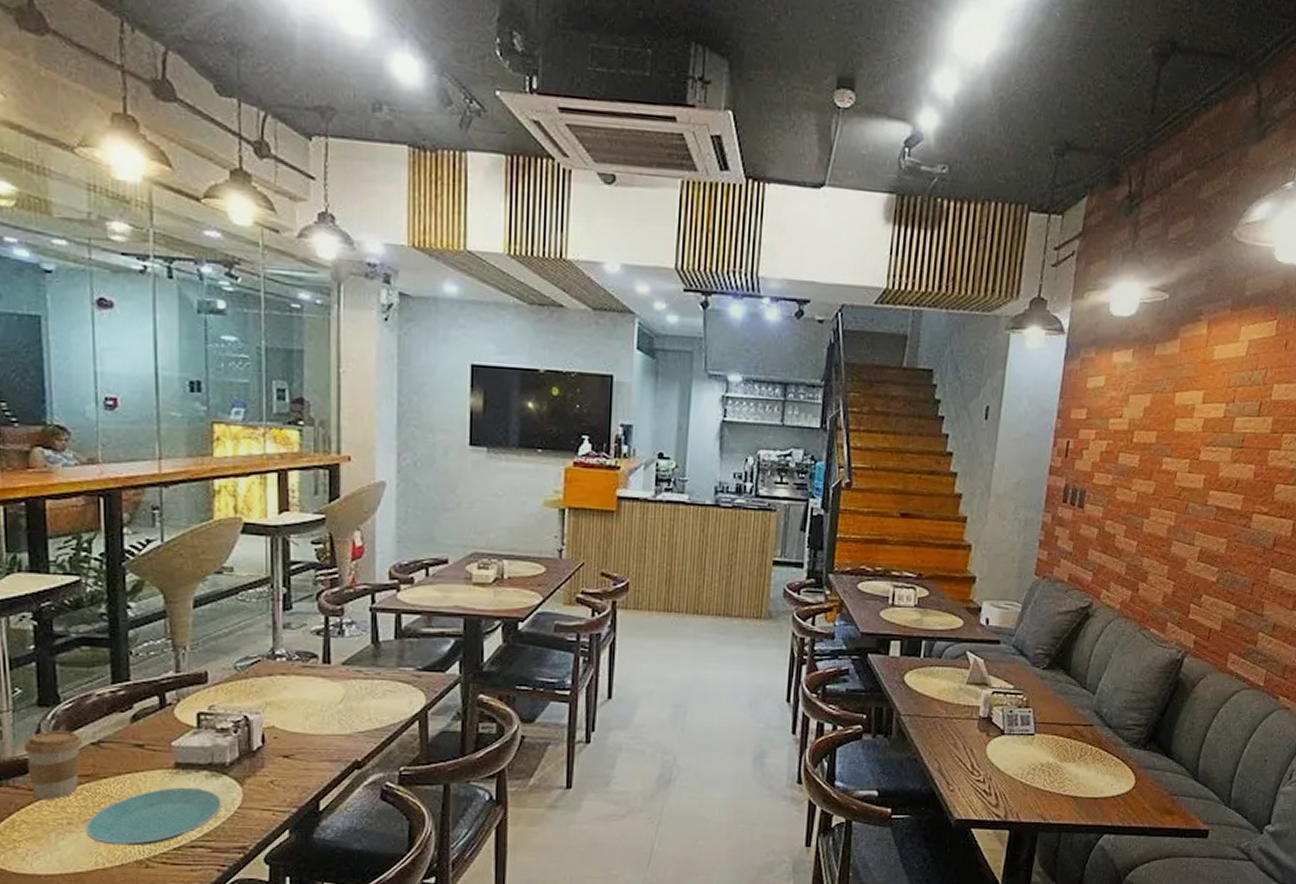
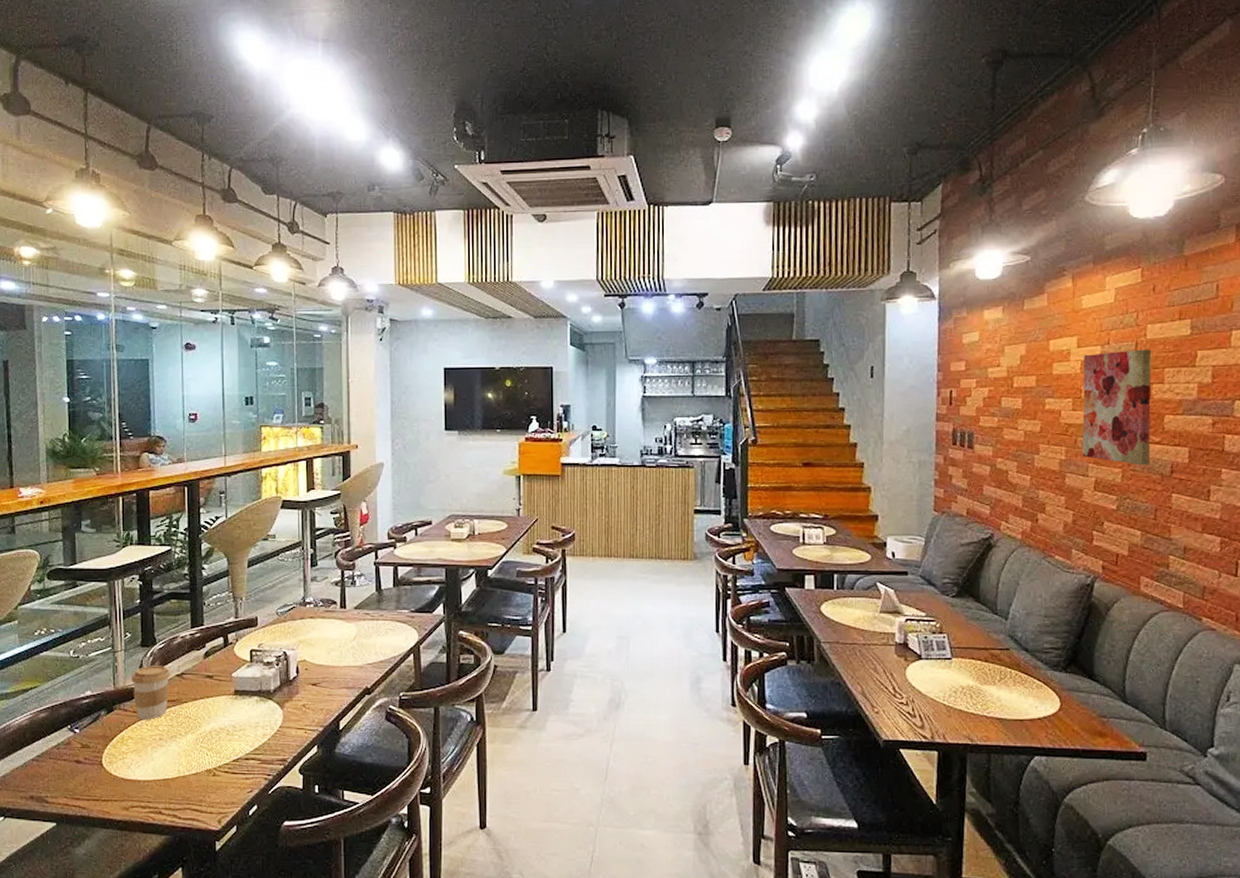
plate: present [85,787,223,845] -> none [171,710,268,757]
wall art: none [1191,410,1274,537] -> present [1082,349,1152,466]

